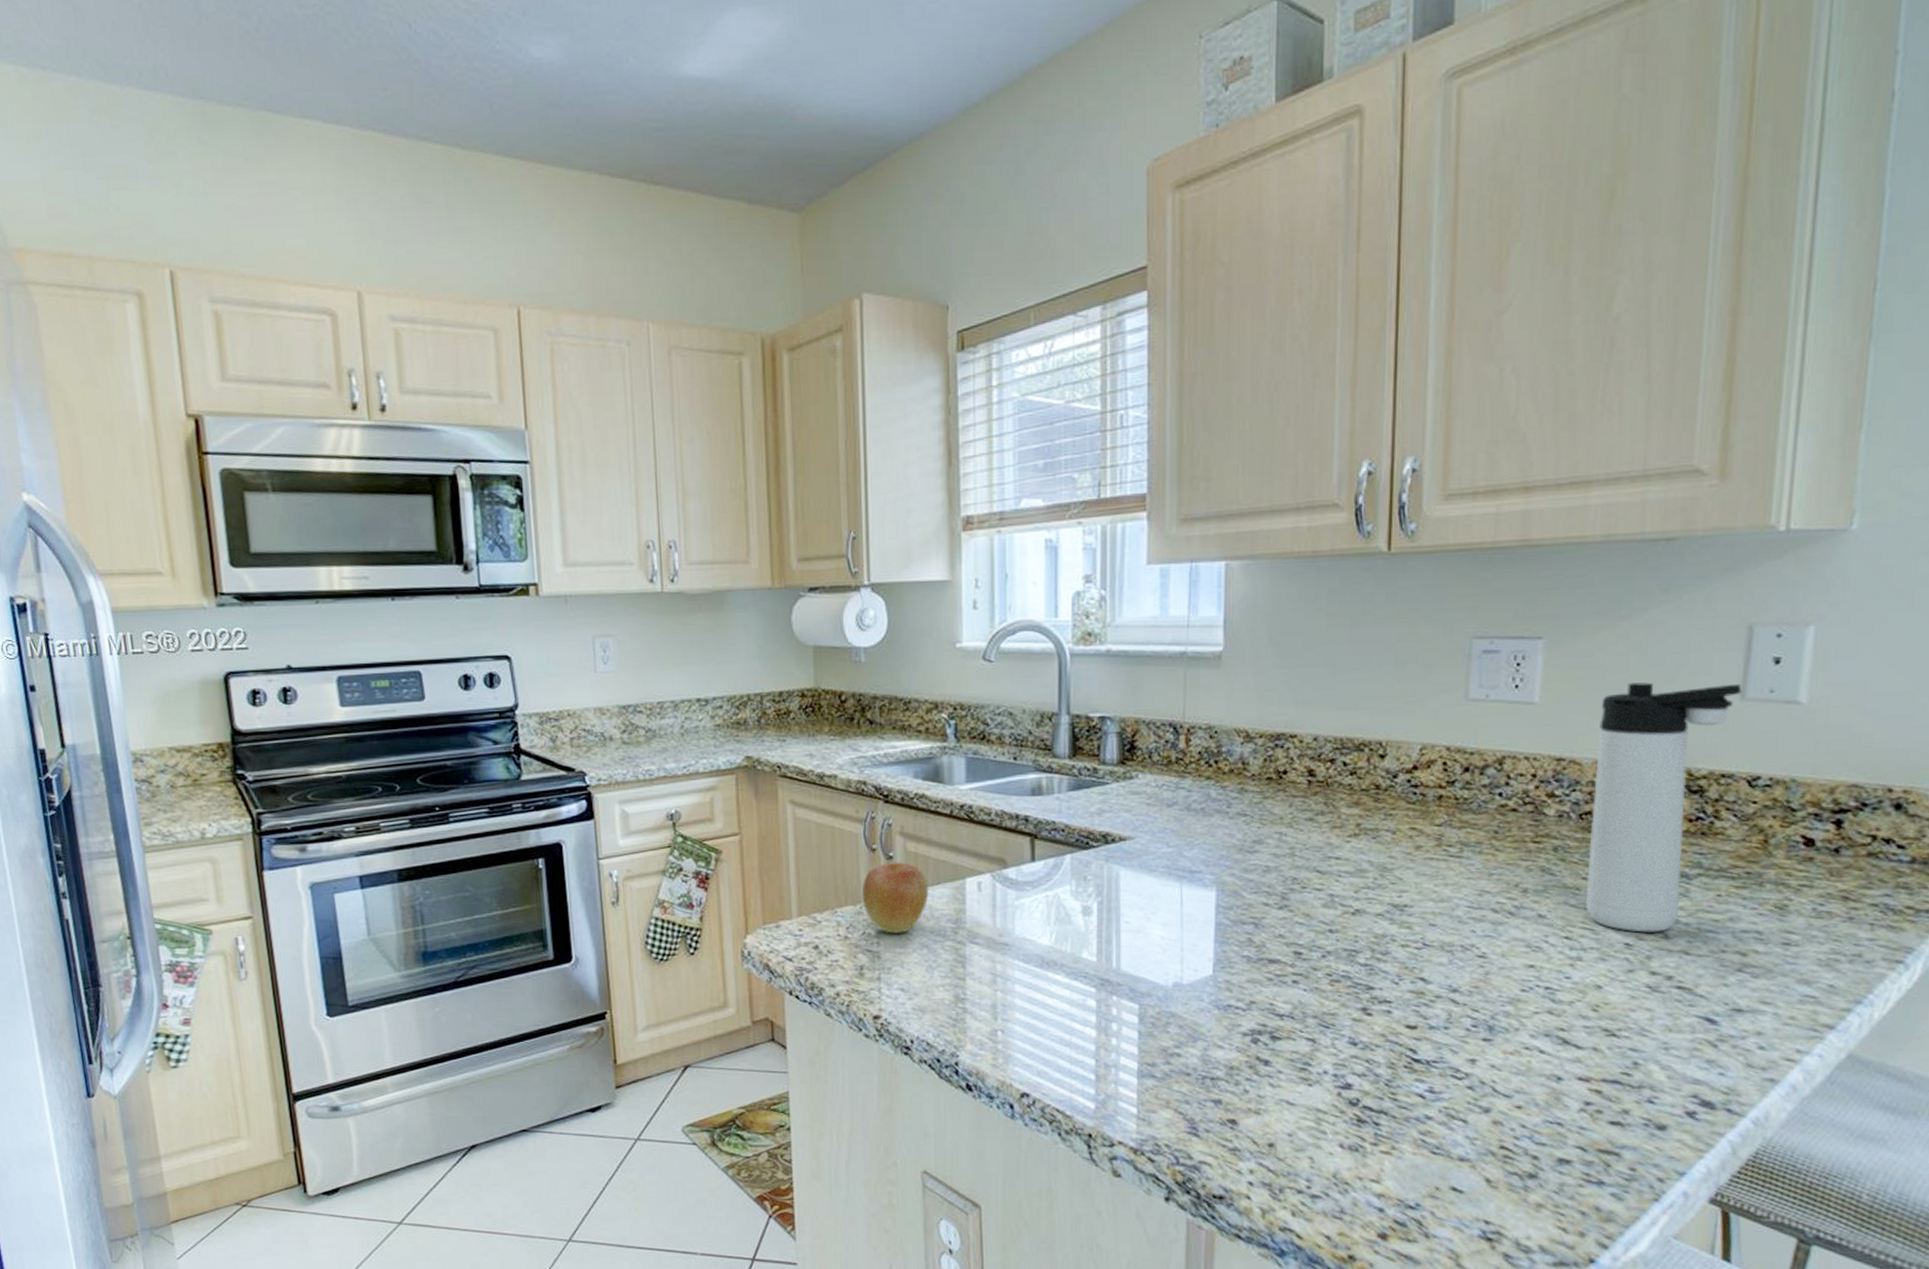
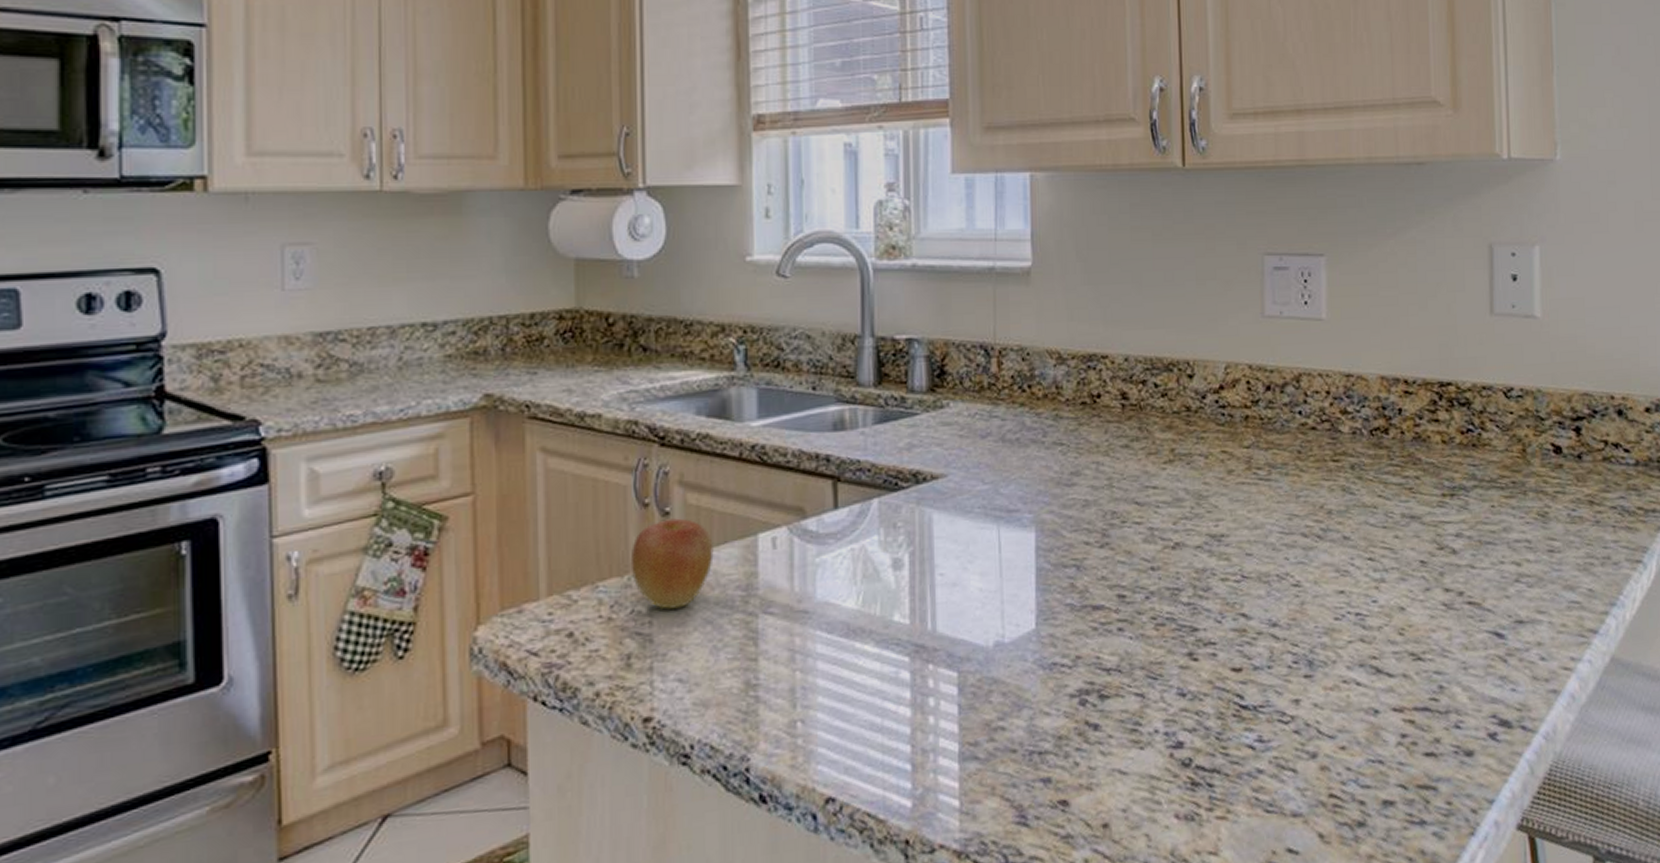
thermos bottle: present [1585,682,1742,932] -> none [1378,298,1490,549]

